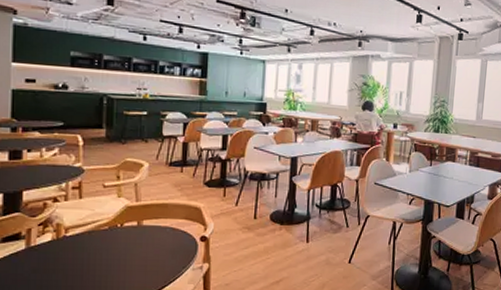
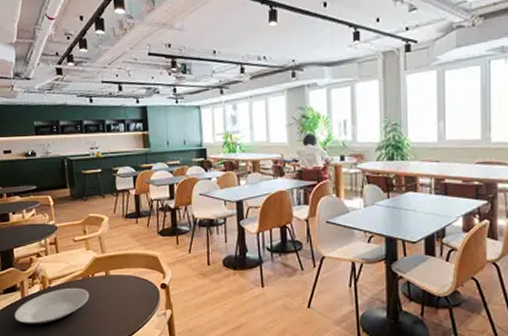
plate: none [13,237,115,280] -> present [14,287,90,326]

